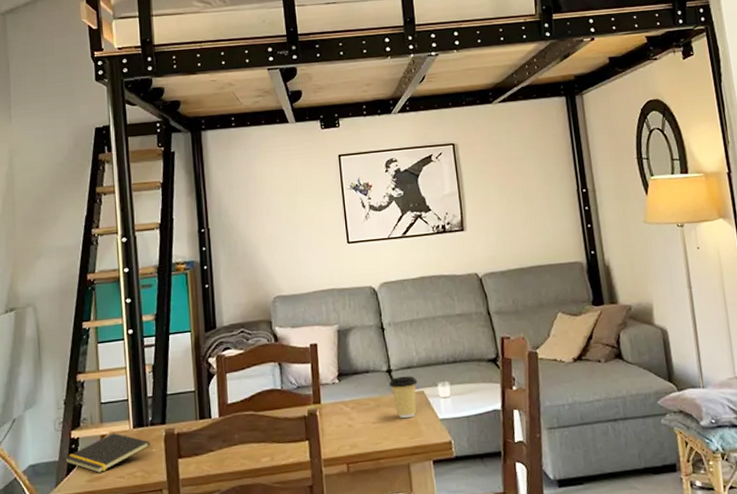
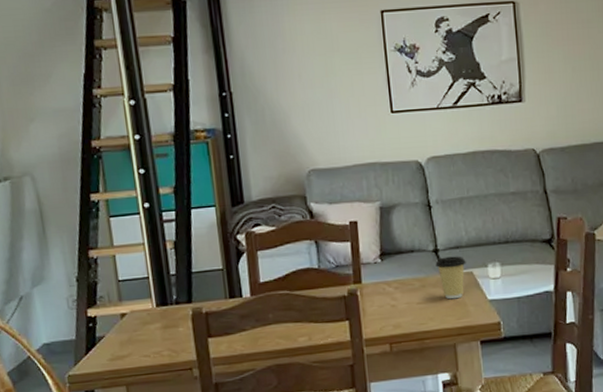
notepad: present [64,433,150,474] -> none [81,311,177,353]

